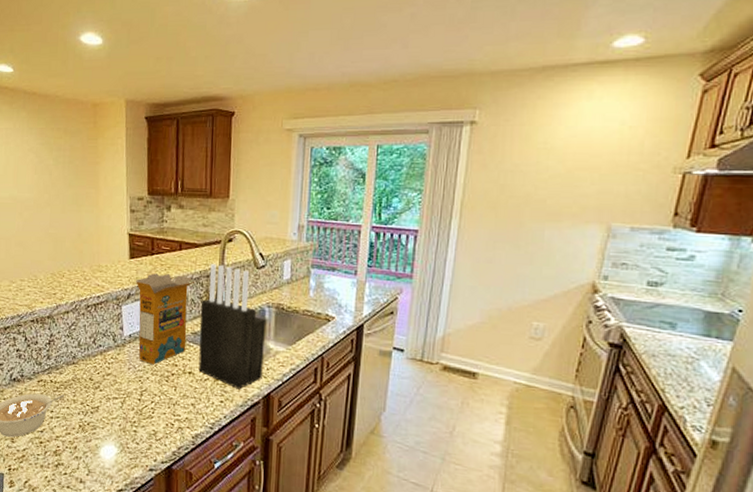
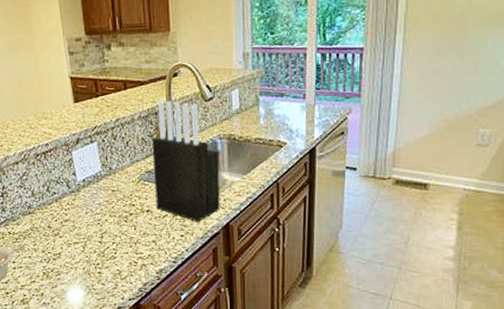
cereal box: present [136,273,196,364] -> none [83,115,144,206]

